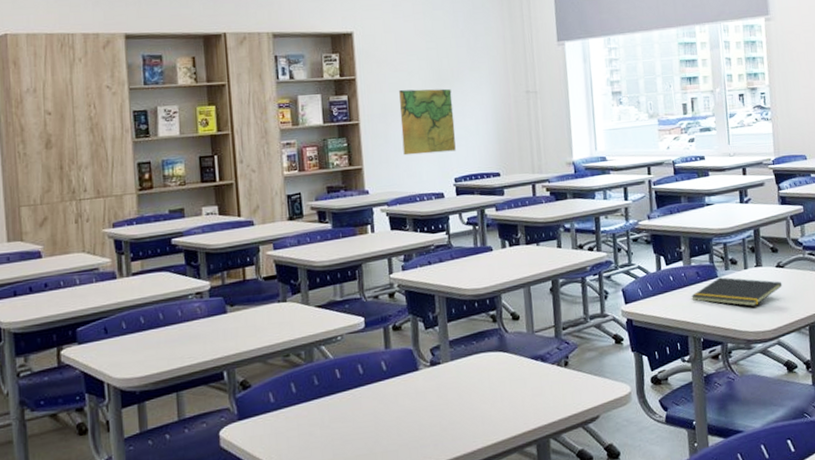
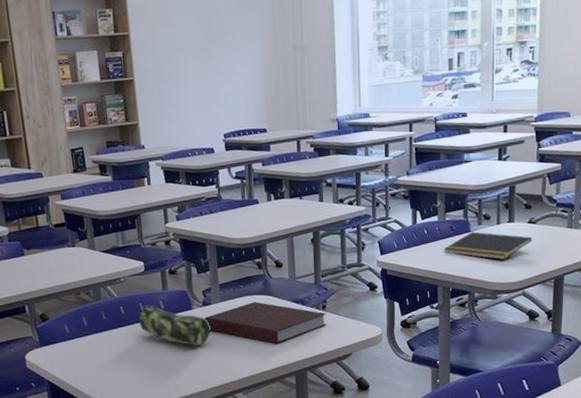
pencil case: none [356,366,440,414] -> present [138,305,211,347]
map: present [399,88,456,156] -> none [171,44,225,112]
notebook: none [433,359,570,408] -> present [205,301,327,344]

